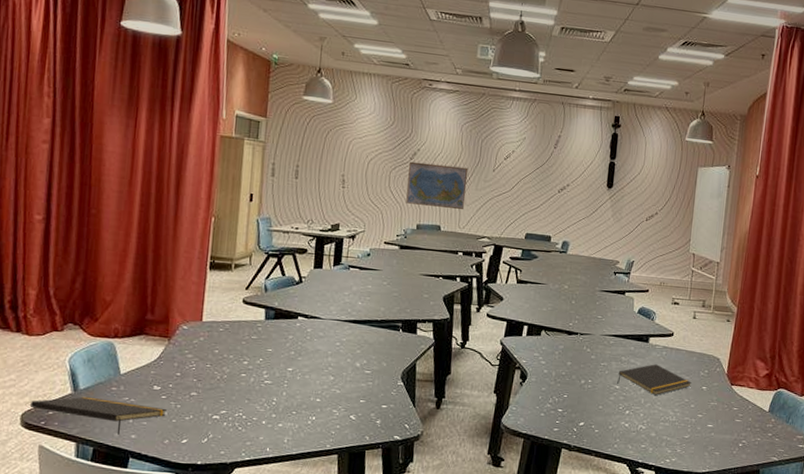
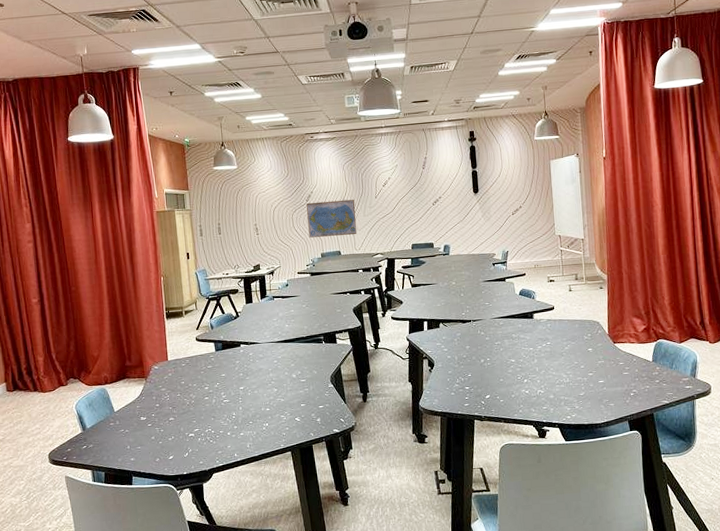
notepad: present [29,396,167,435] -> none [53,433,154,460]
notepad: present [617,364,692,395] -> none [511,336,578,363]

